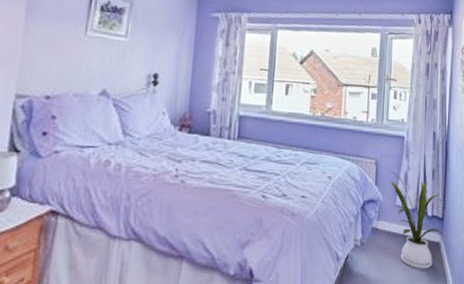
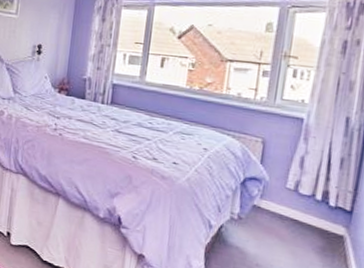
house plant: present [388,171,444,269] -> none [278,151,352,260]

